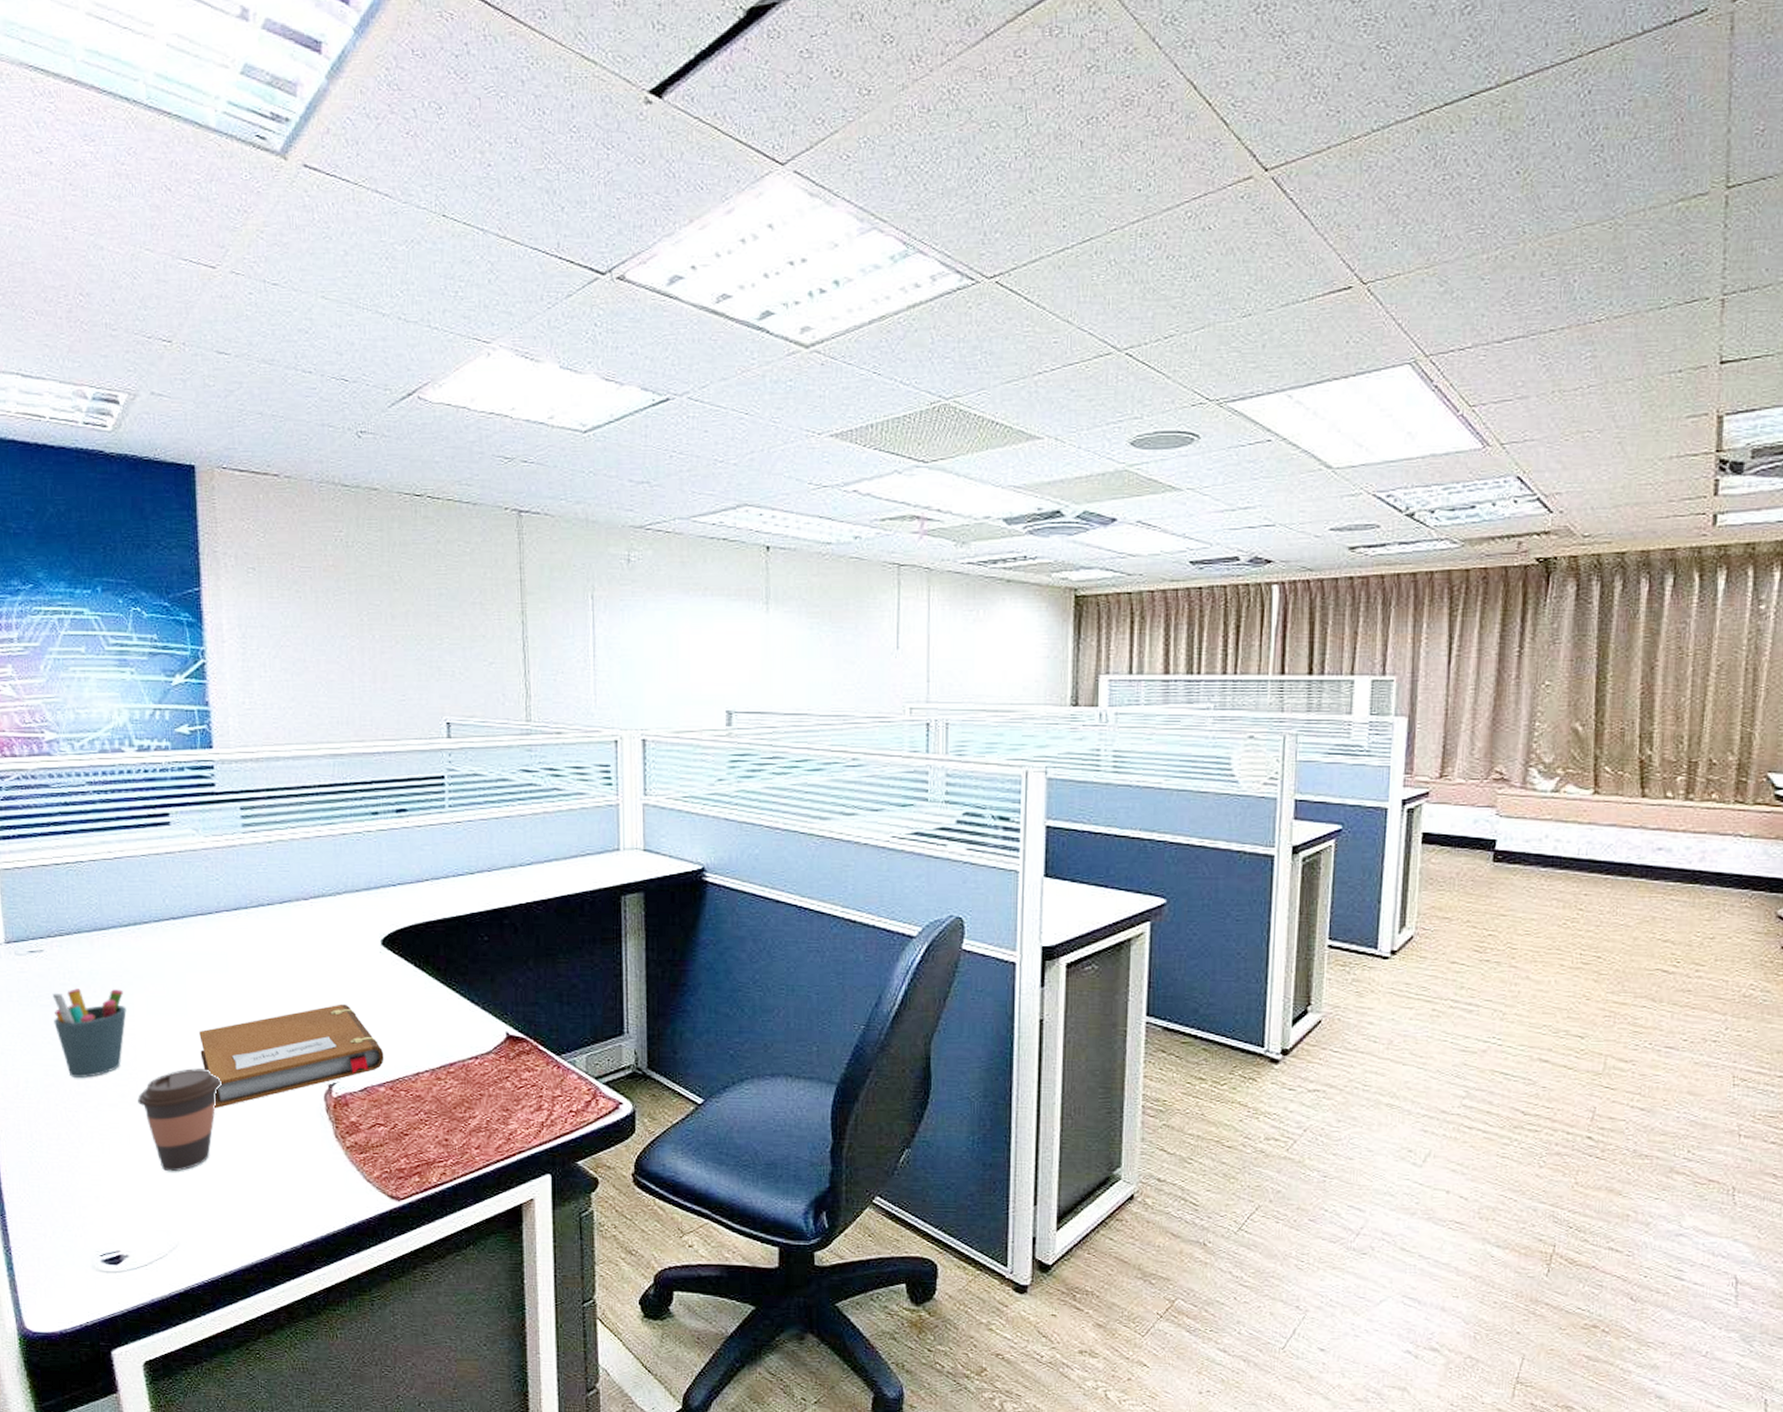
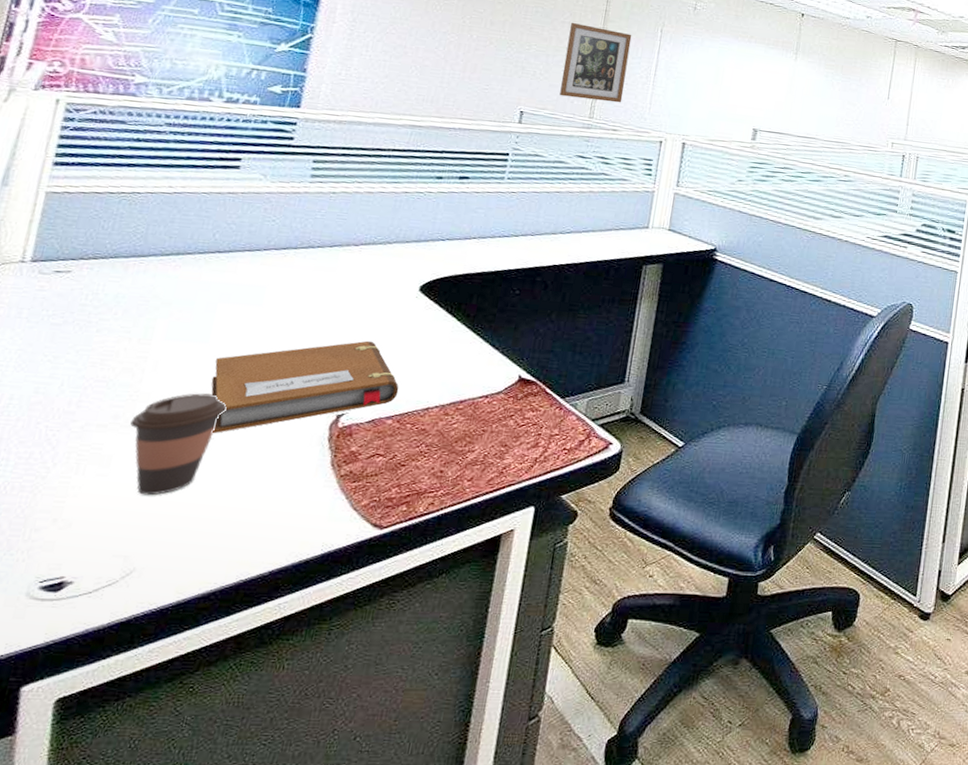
pen holder: present [52,988,127,1078] -> none [60,310,146,397]
wall art: none [483,603,561,698] -> present [559,23,632,103]

